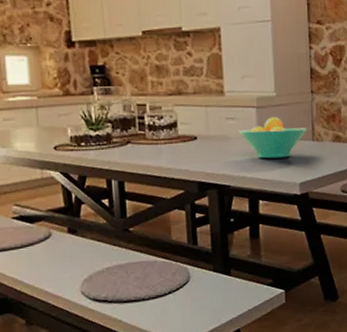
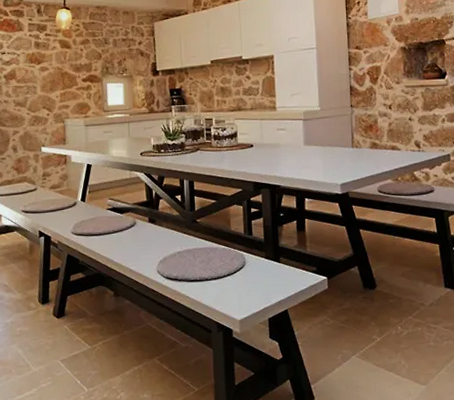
fruit bowl: present [239,117,307,159] -> none [288,128,347,163]

